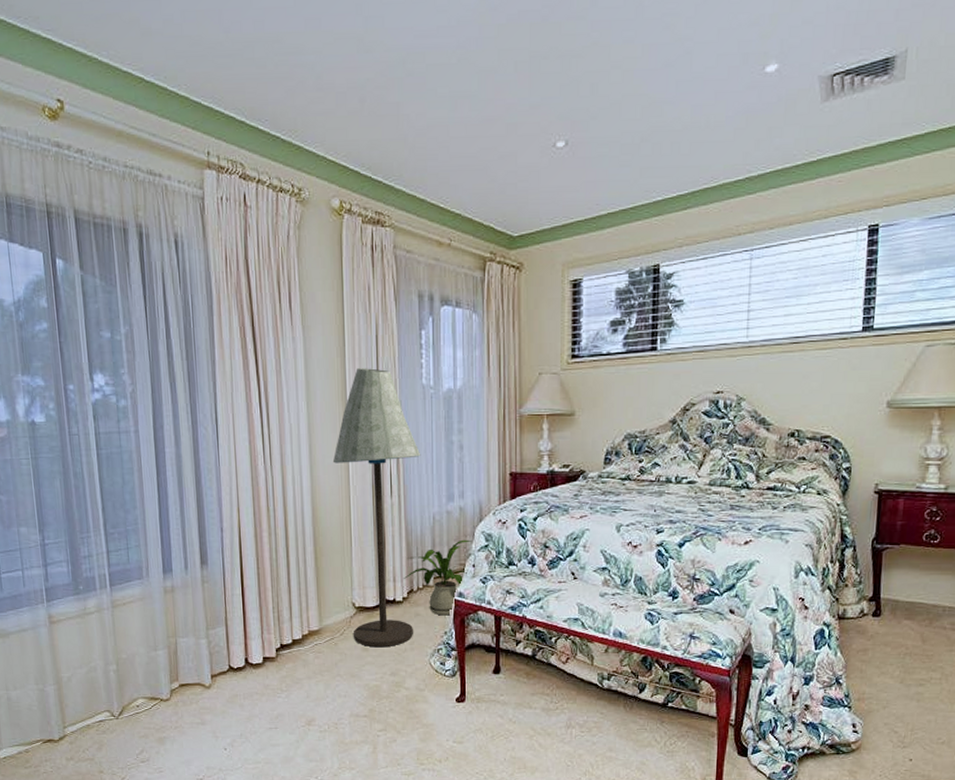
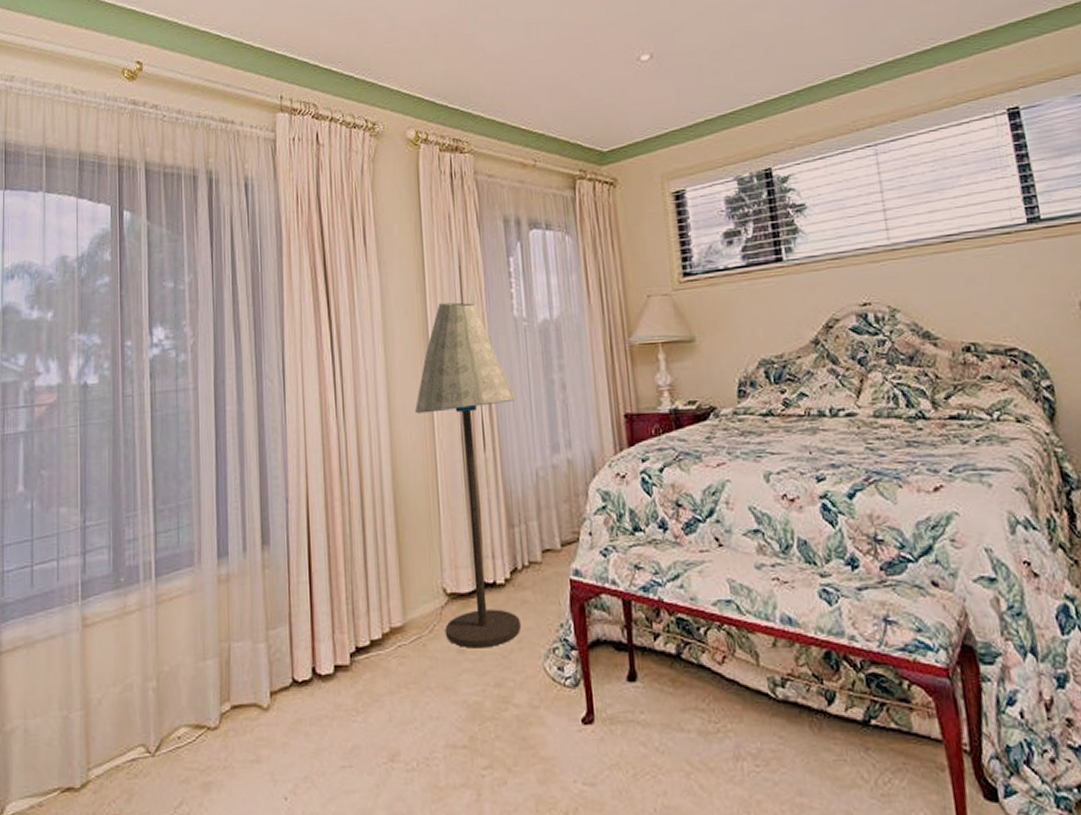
house plant: present [403,539,472,616] -> none [504,500,586,602]

